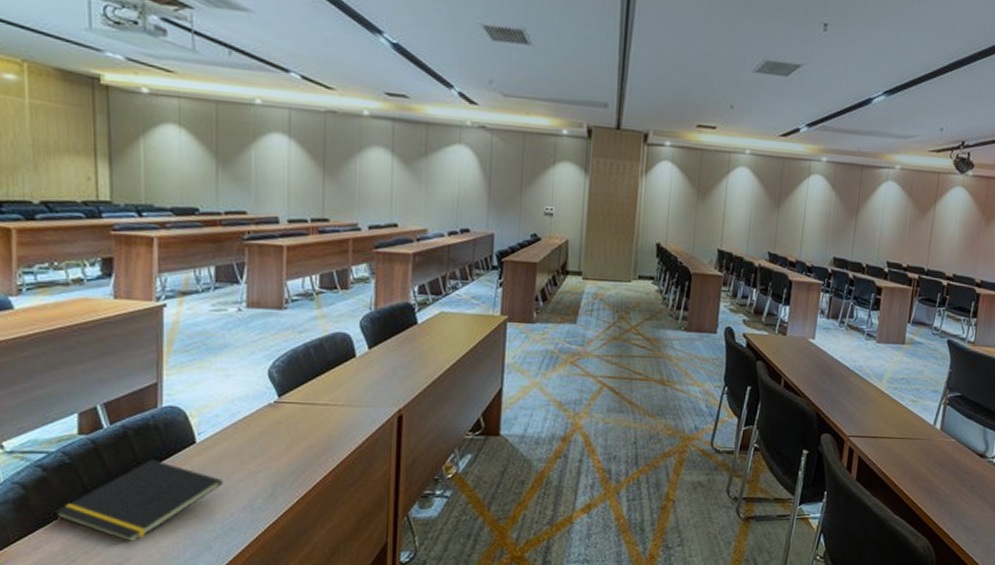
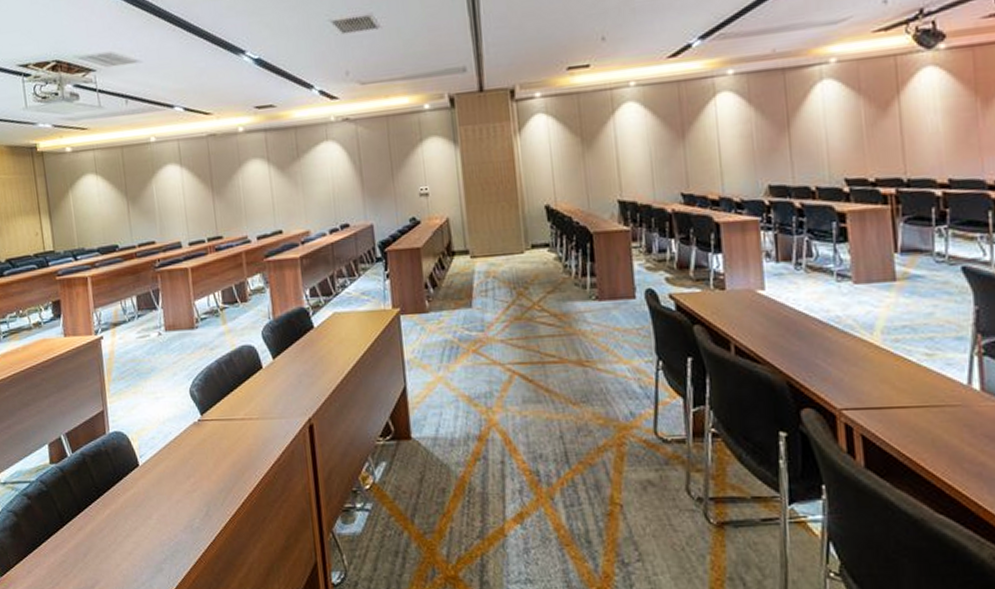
notepad: present [56,459,223,542] -> none [40,484,165,564]

